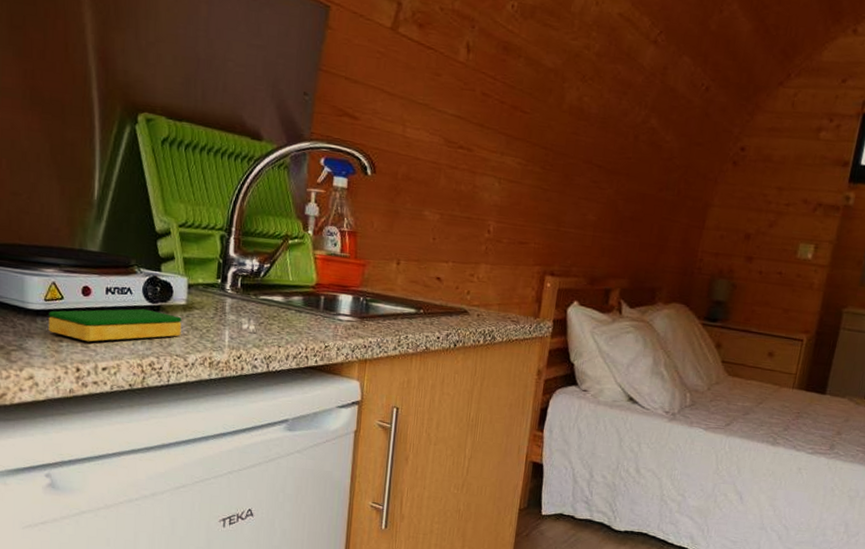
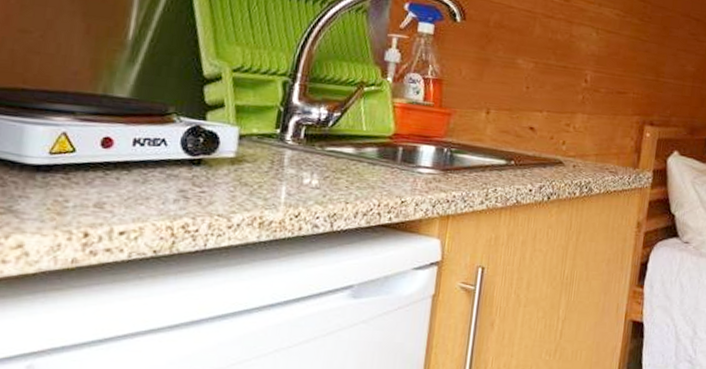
dish sponge: present [48,308,182,342] -> none [51,162,229,202]

